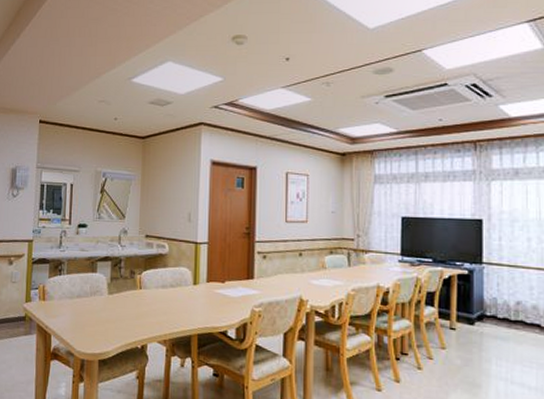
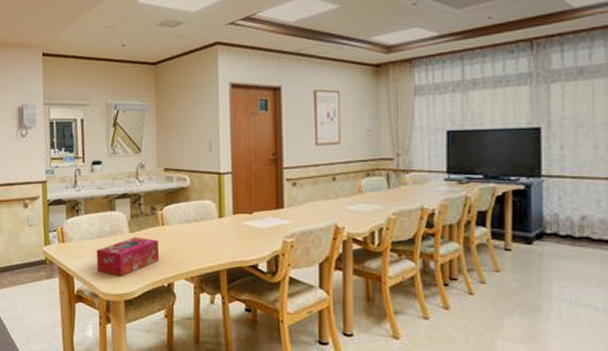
tissue box: none [74,298,135,336] -> present [96,236,159,276]

